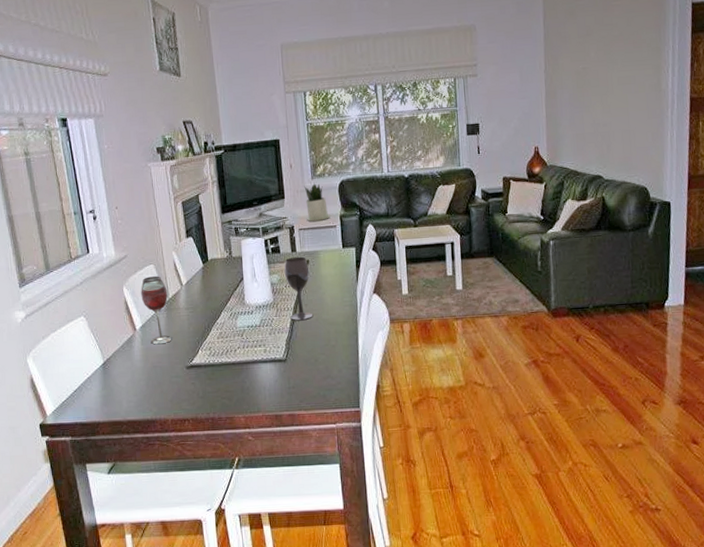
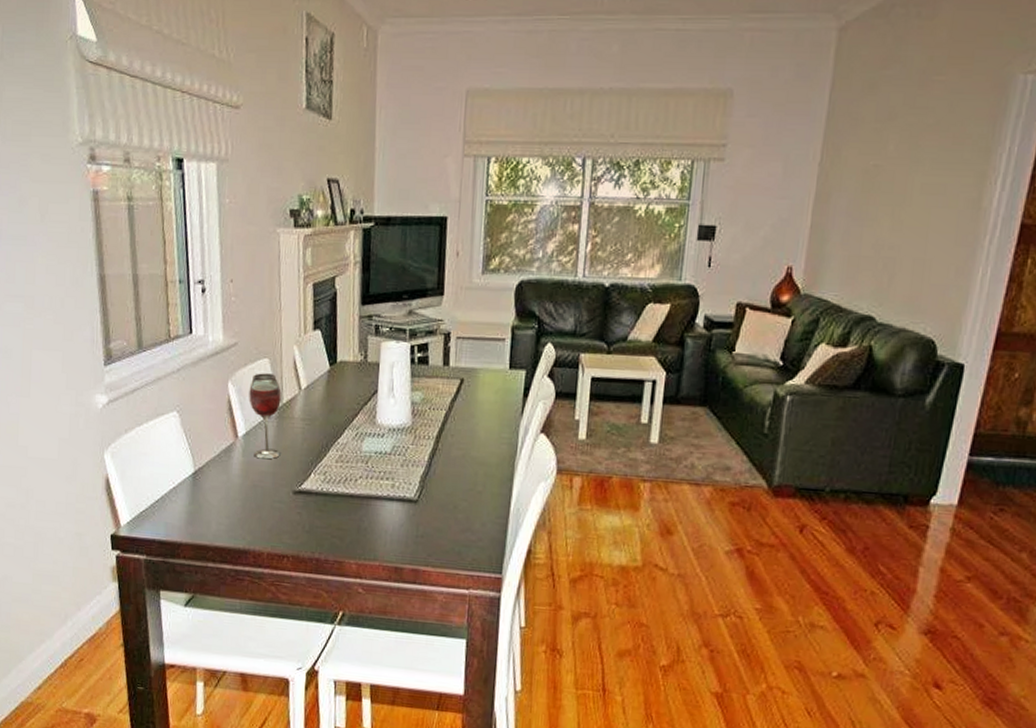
wine glass: present [284,256,313,320] -> none [430,372,463,454]
planter: present [304,183,330,221] -> none [468,280,500,330]

